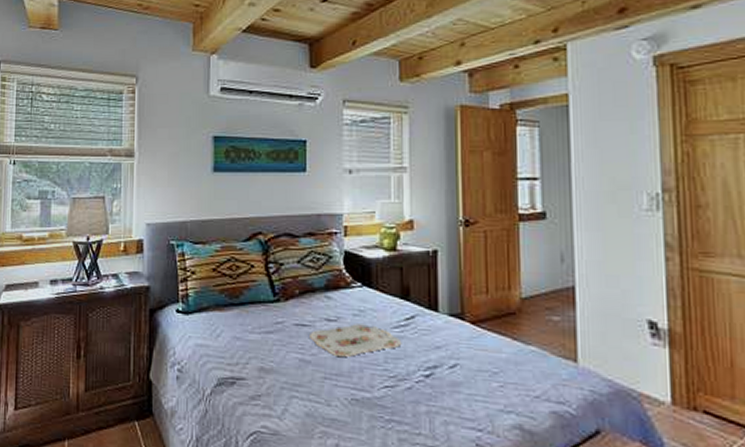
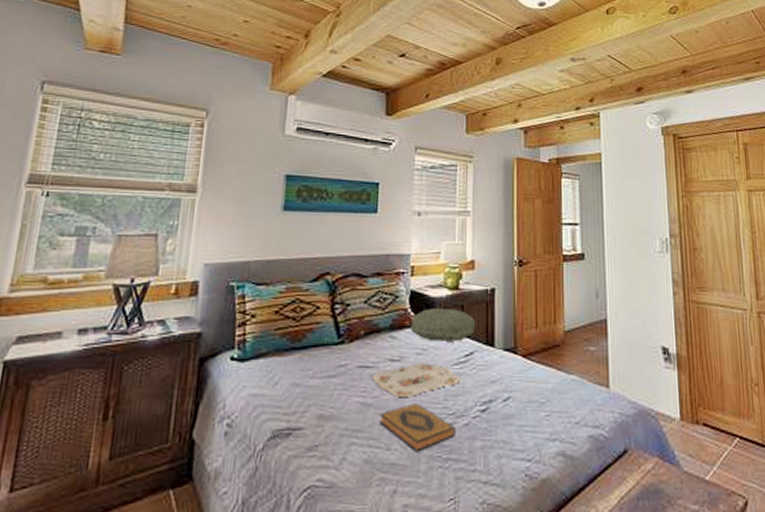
hardback book: none [318,363,398,411] -> present [379,403,456,452]
pillow: none [347,269,417,304] -> present [411,307,476,341]

